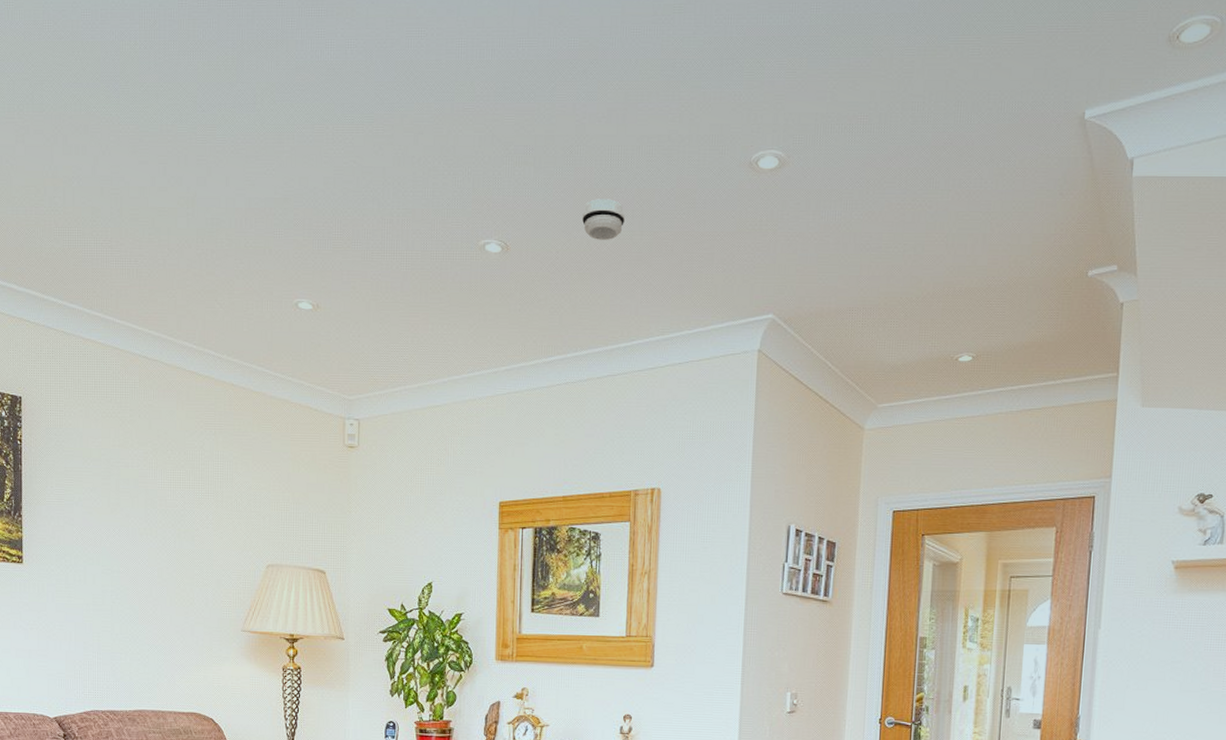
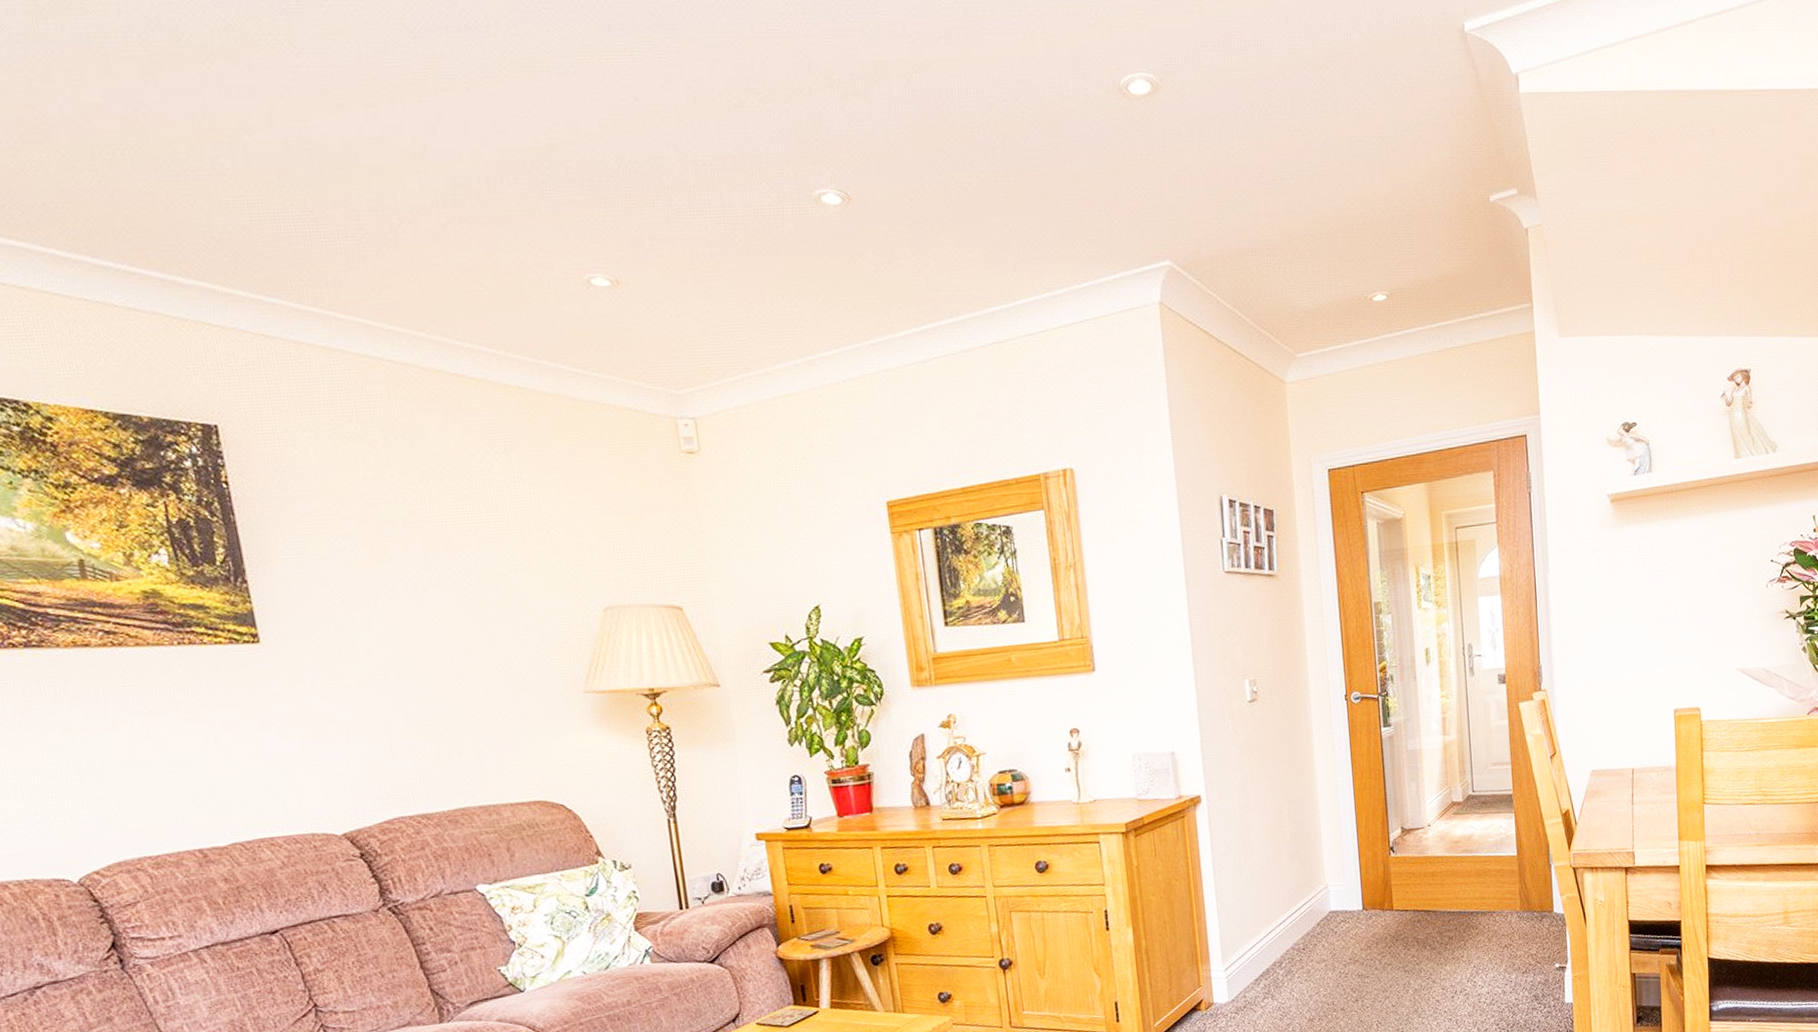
smoke detector: present [582,199,625,241] -> none [934,135,985,186]

